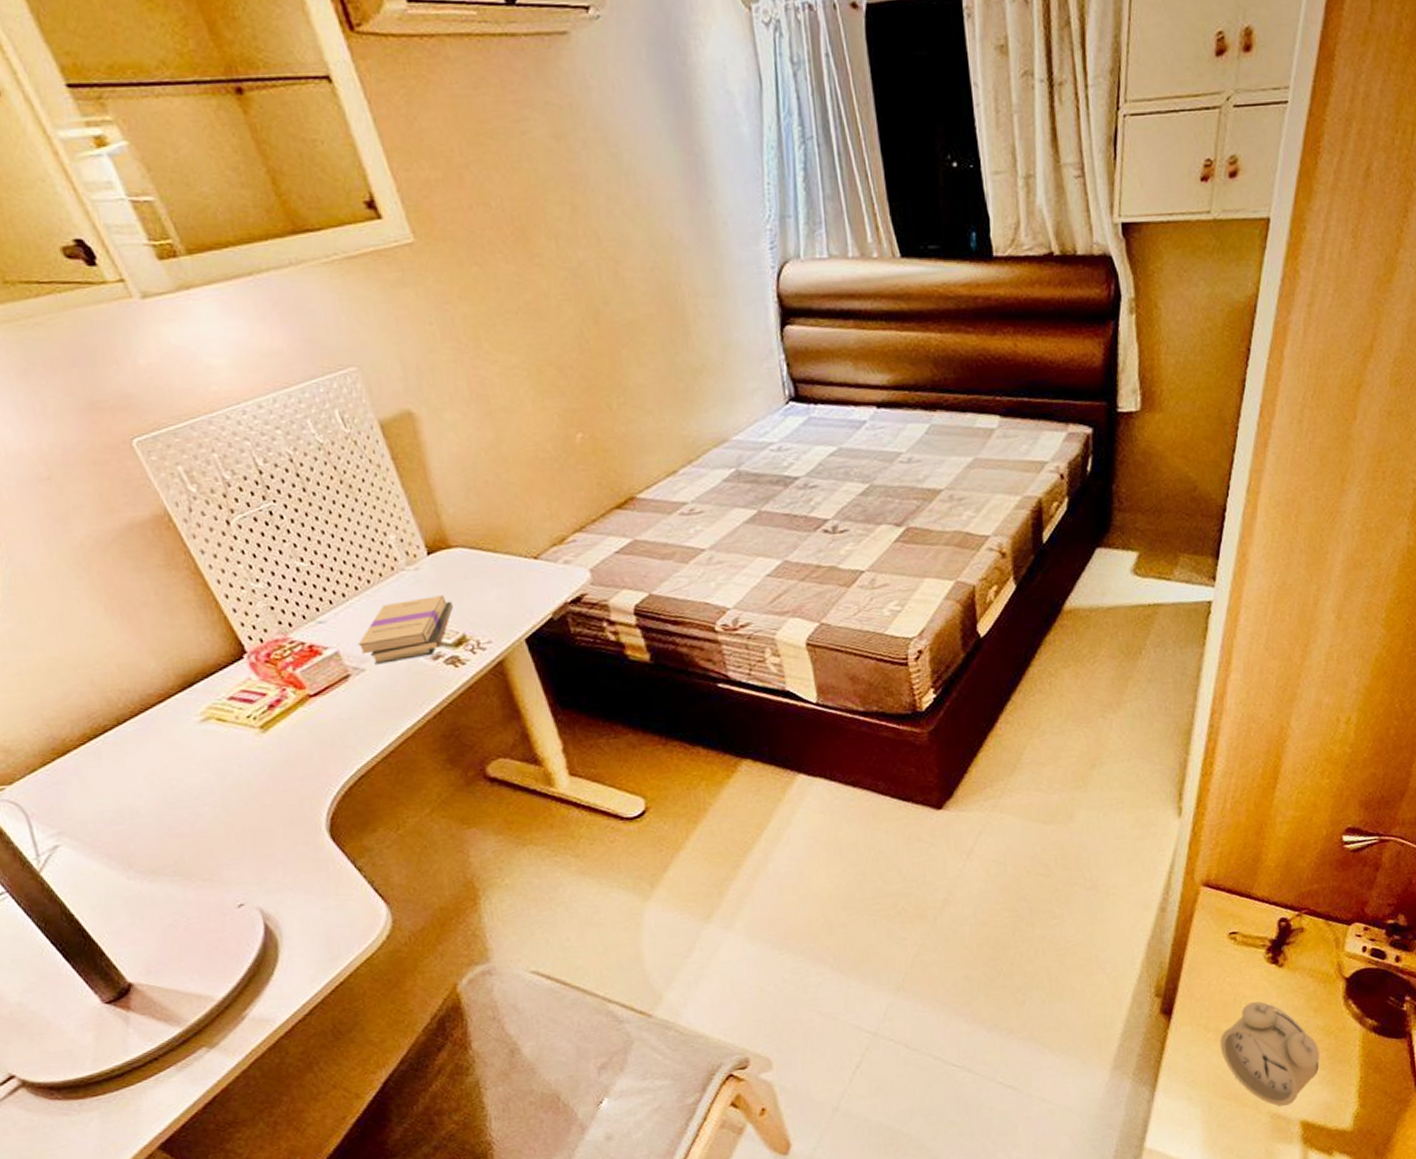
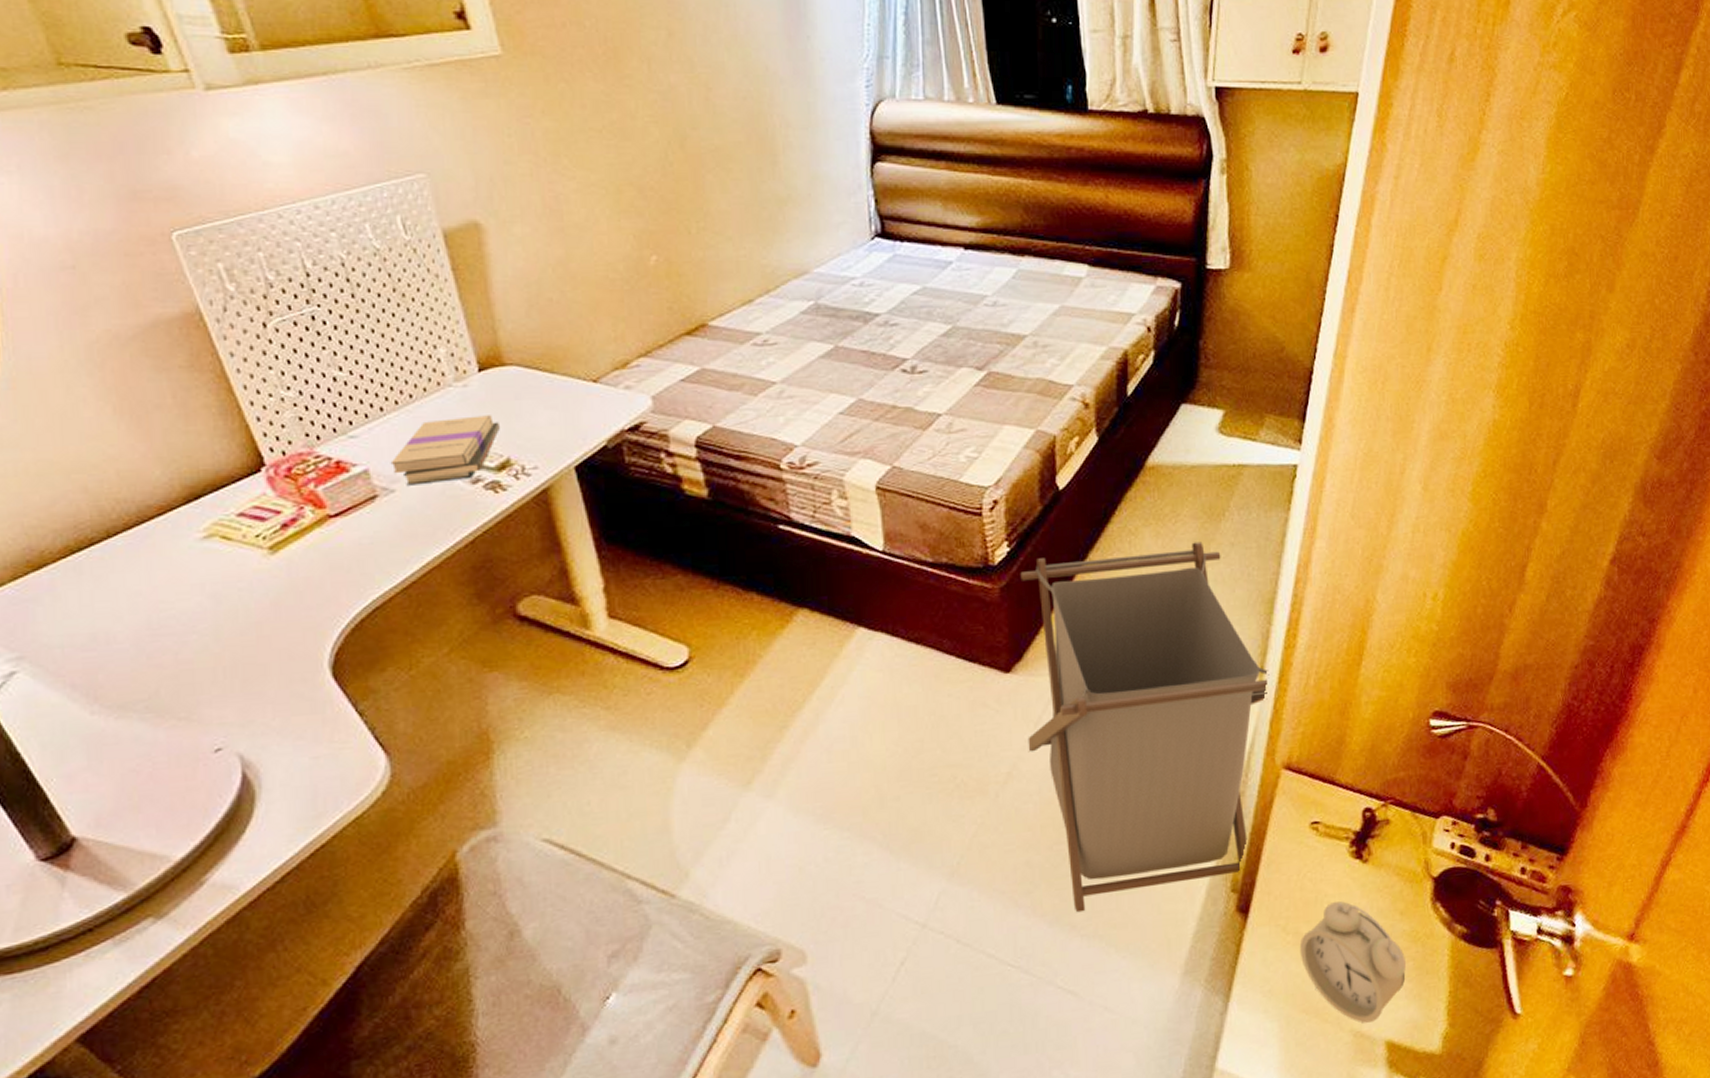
laundry basket: none [947,679,1188,1019] -> present [1020,542,1270,913]

